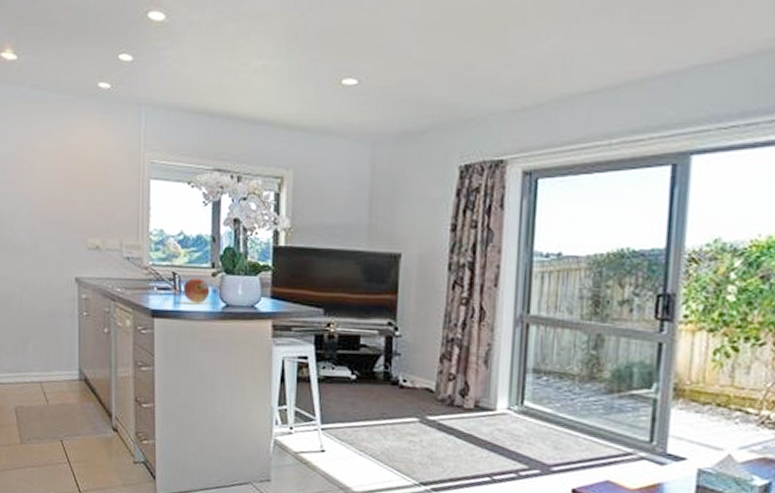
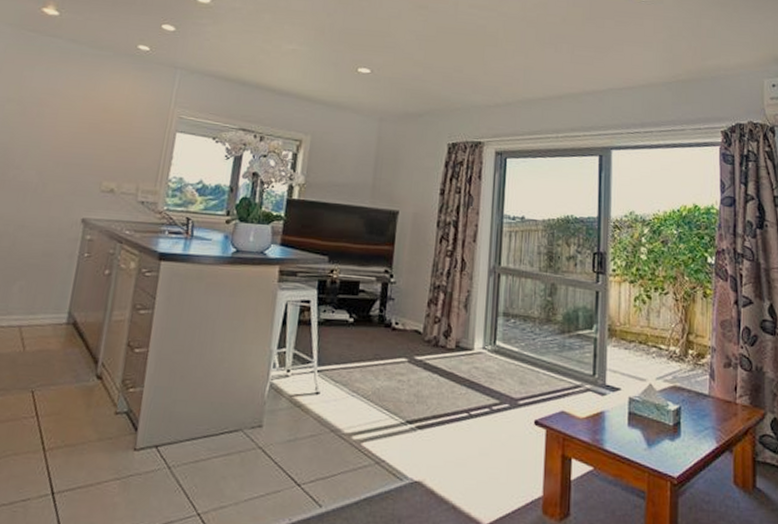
fruit: present [183,278,210,303] -> none [195,224,222,248]

